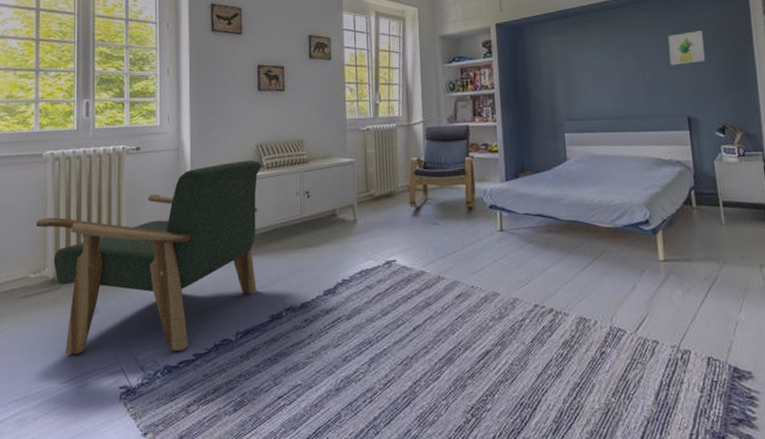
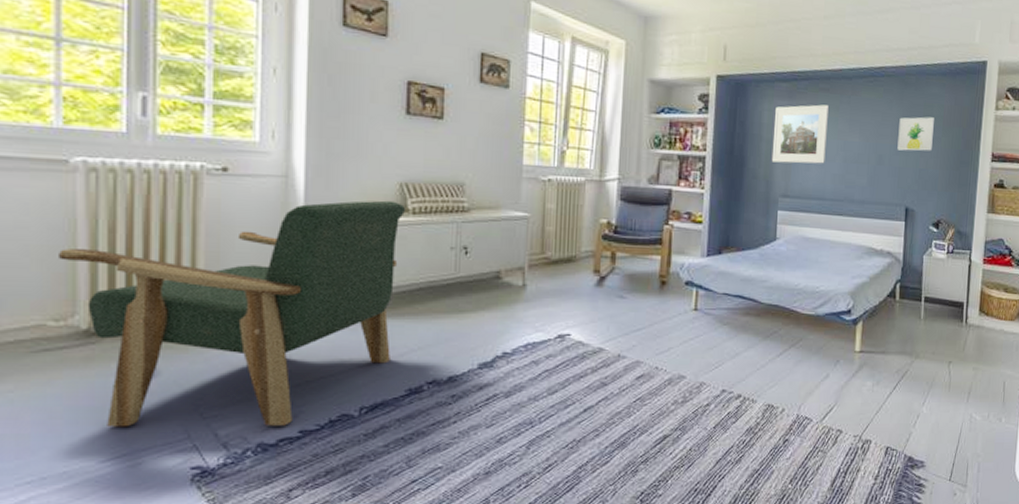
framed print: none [550,34,602,91] -> present [771,104,829,164]

